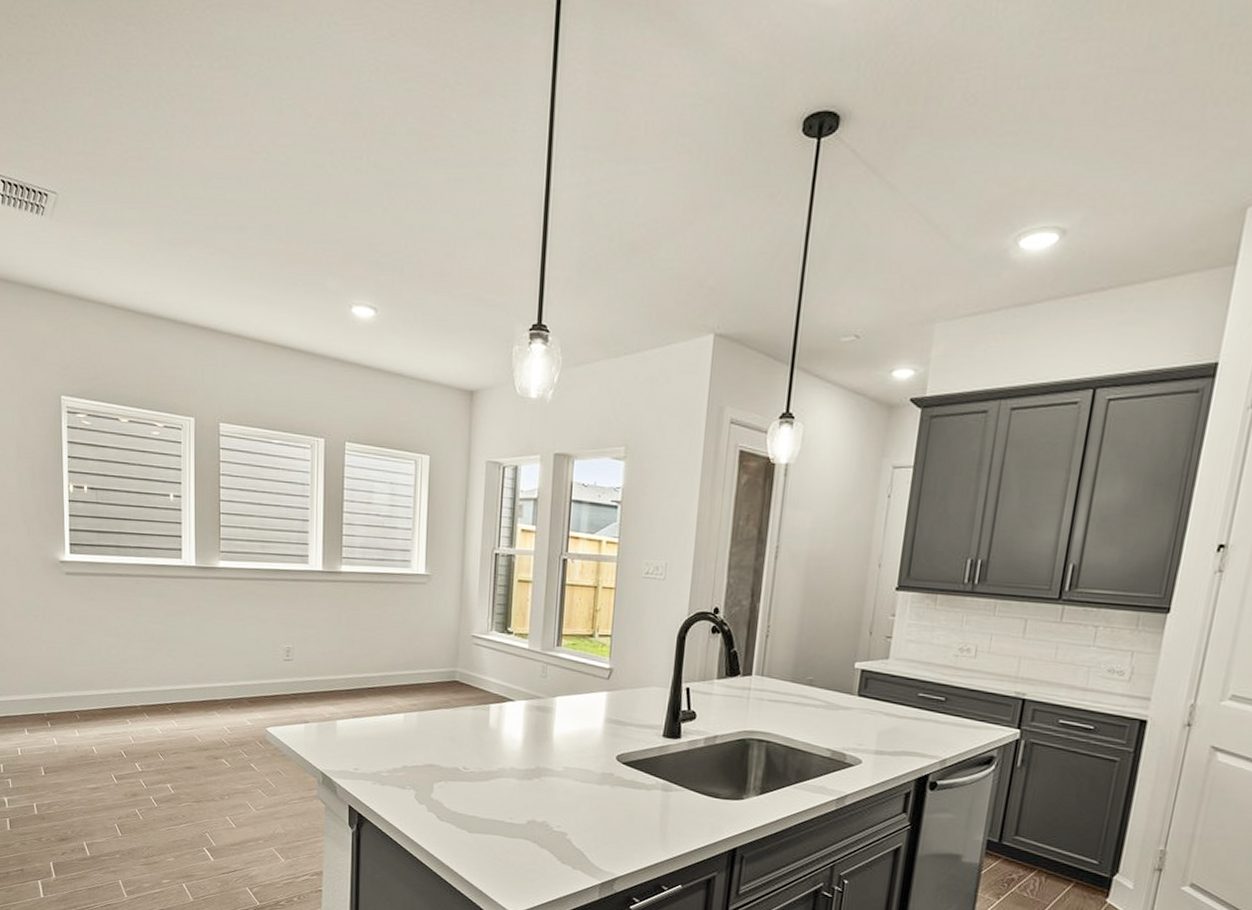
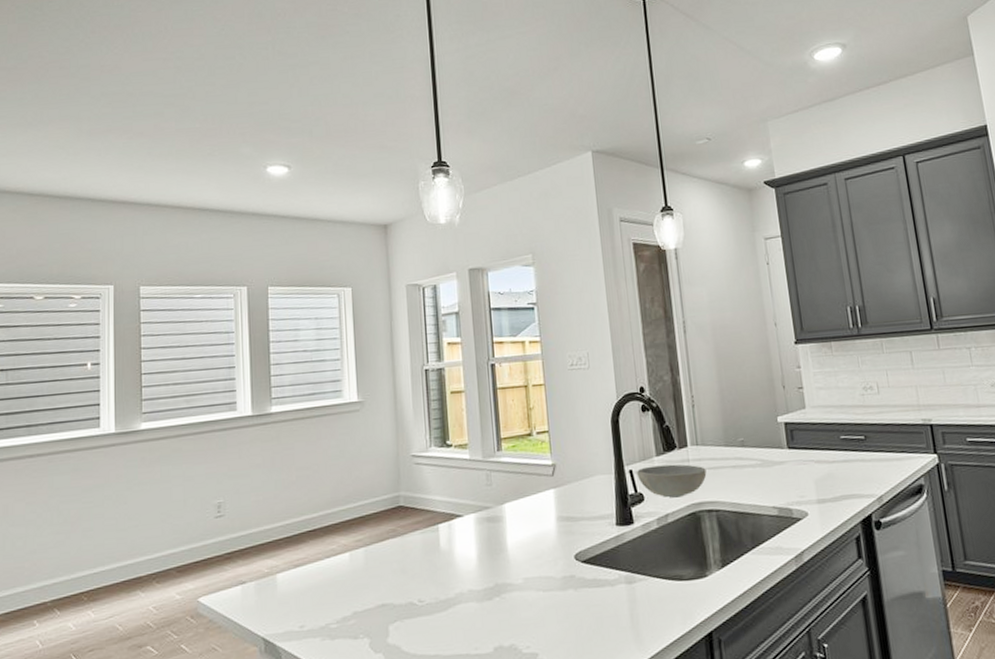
bowl: none [693,687,766,722] -> present [637,464,707,498]

